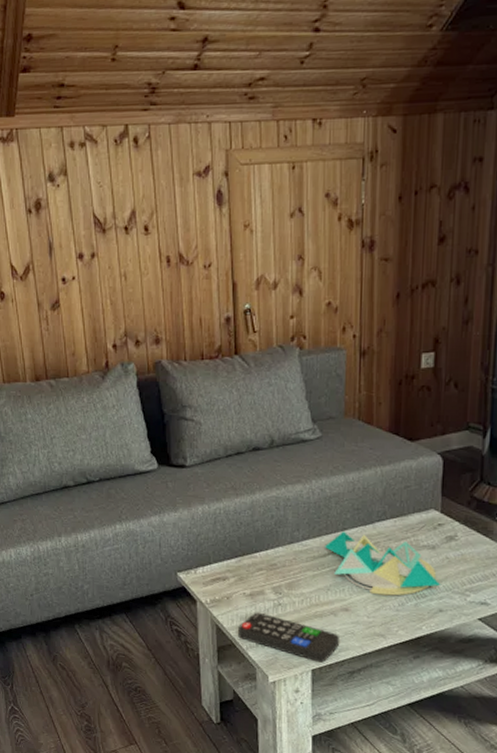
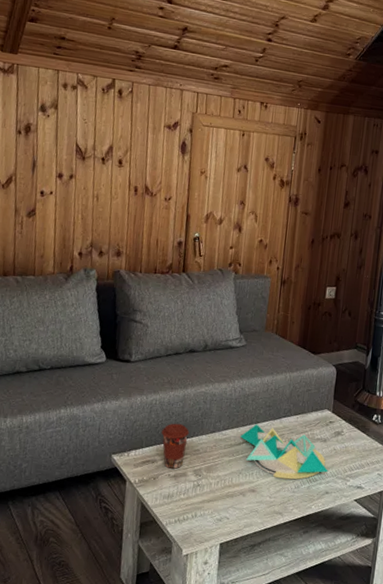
coffee cup: none [230,534,263,587] -> present [161,423,190,469]
remote control: present [238,612,339,663] -> none [160,491,246,537]

